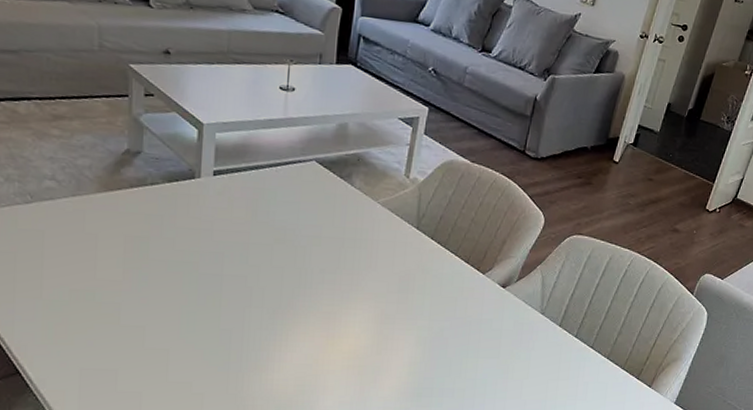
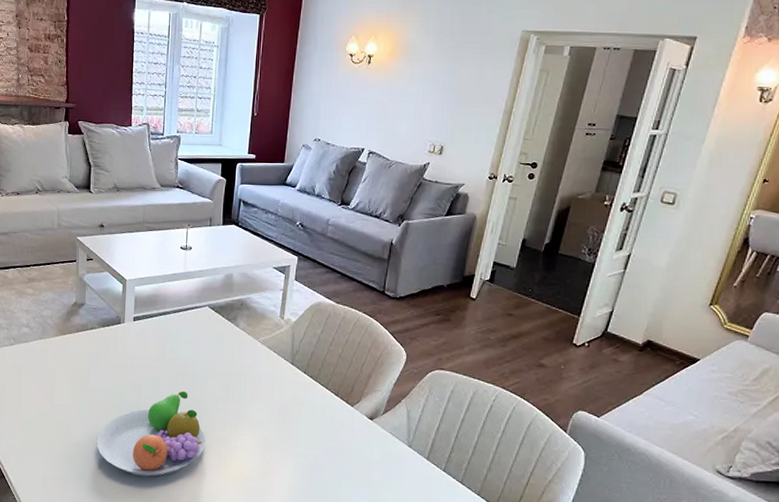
fruit bowl: none [160,260,309,361] -> present [96,391,206,477]

